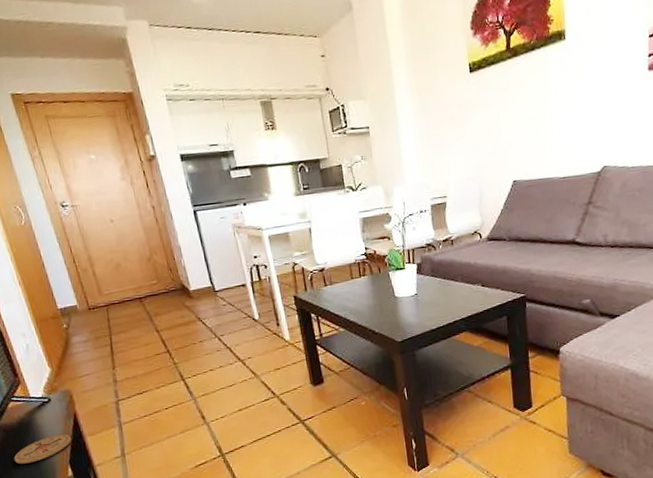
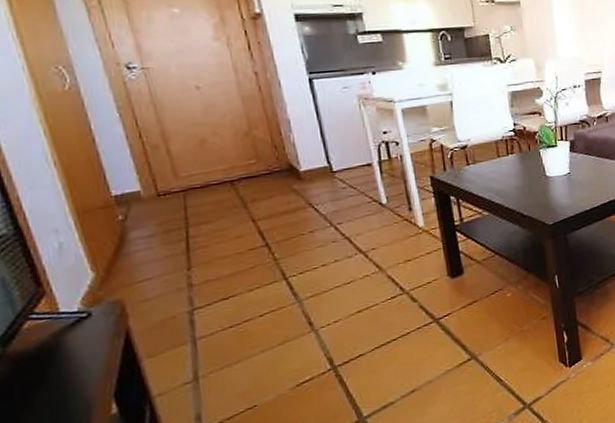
coaster: present [13,433,72,464] -> none [25,358,121,405]

